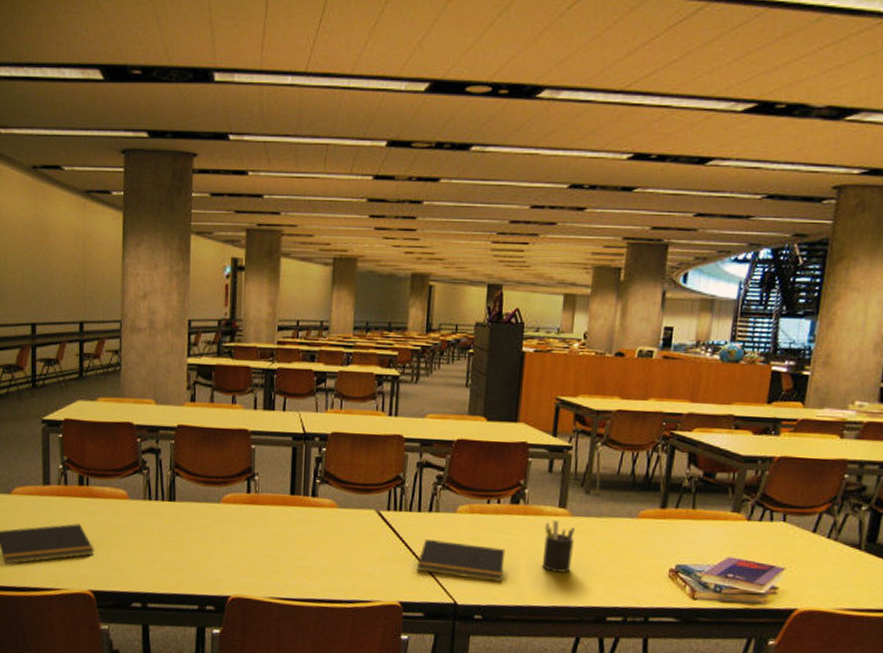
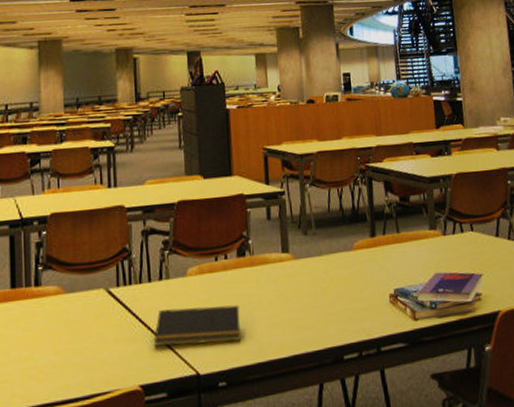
pen holder: present [541,520,575,573] -> none [272,266,303,320]

